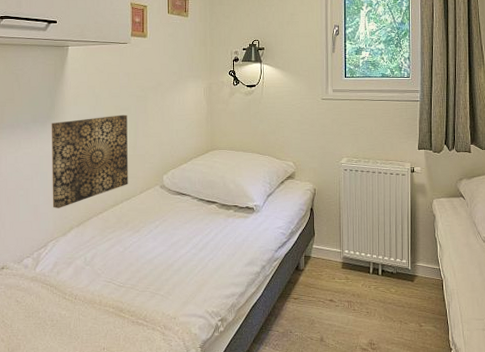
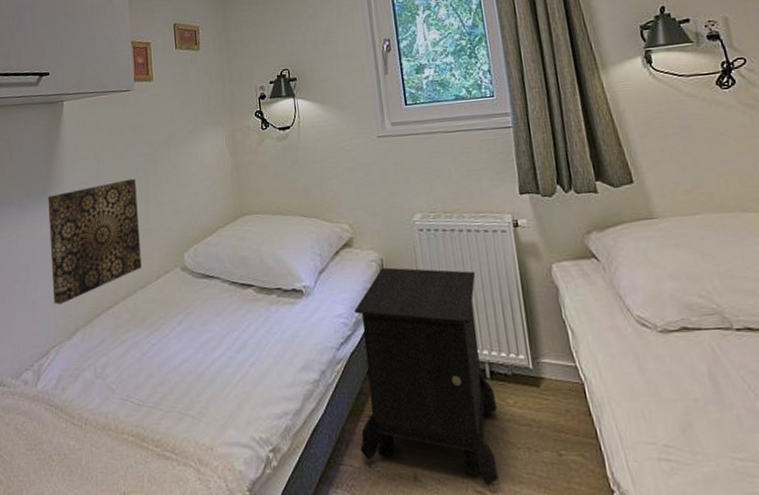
nightstand: none [285,195,384,346] -> present [354,267,499,486]

